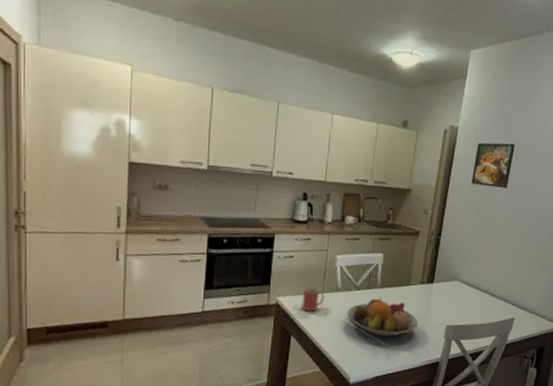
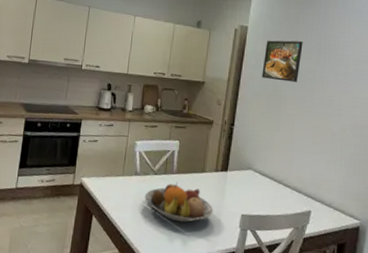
mug: present [302,287,324,312] -> none [103,170,124,194]

